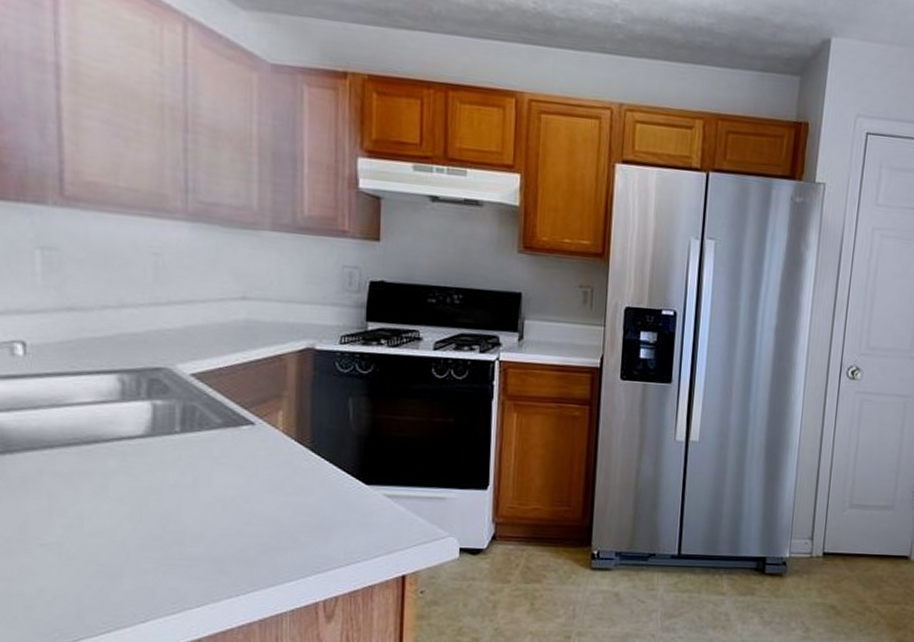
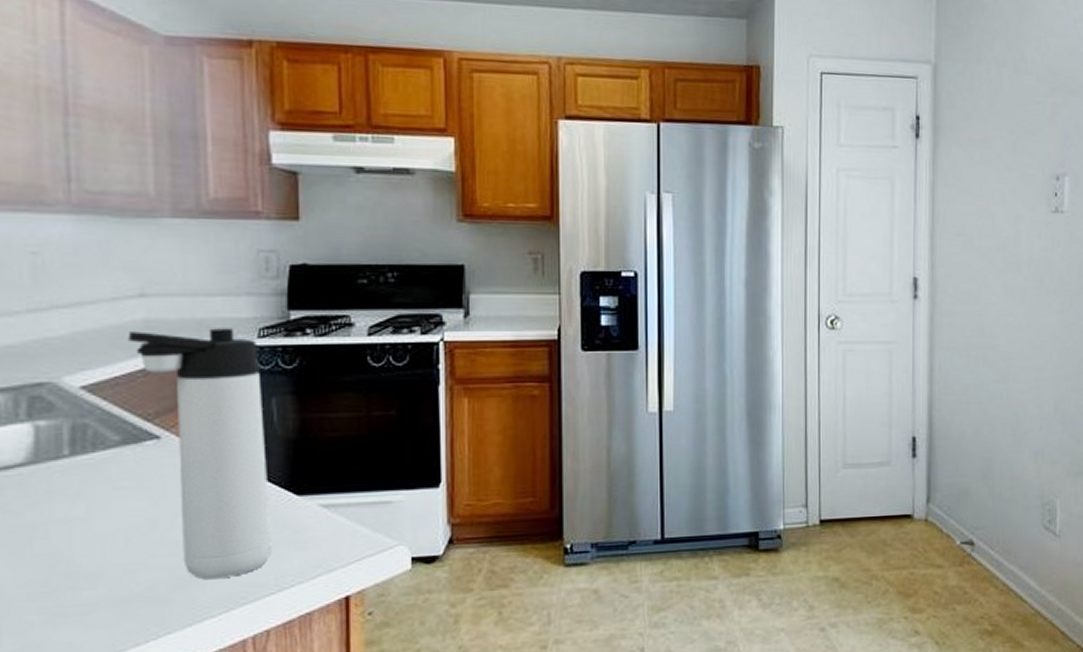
thermos bottle: none [231,329,343,549] -> present [127,328,272,580]

